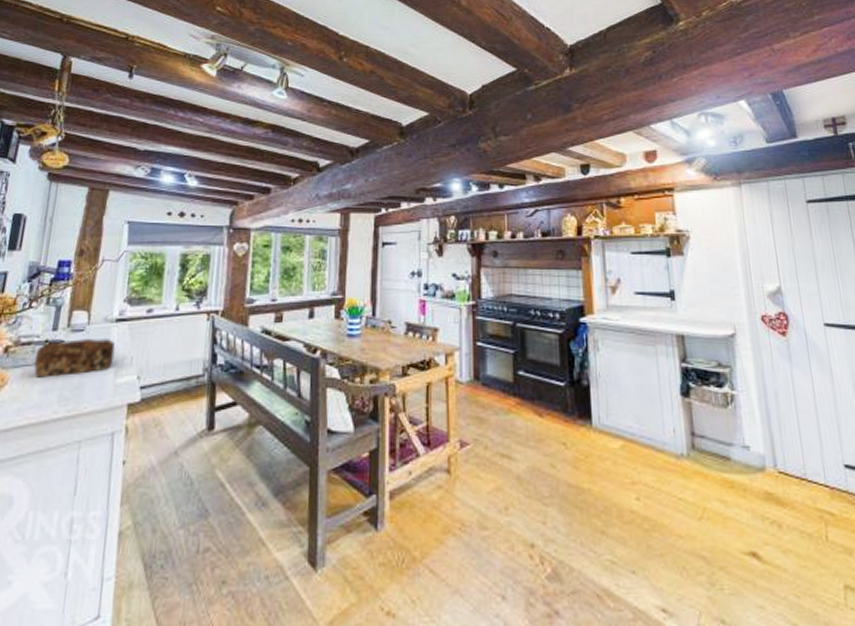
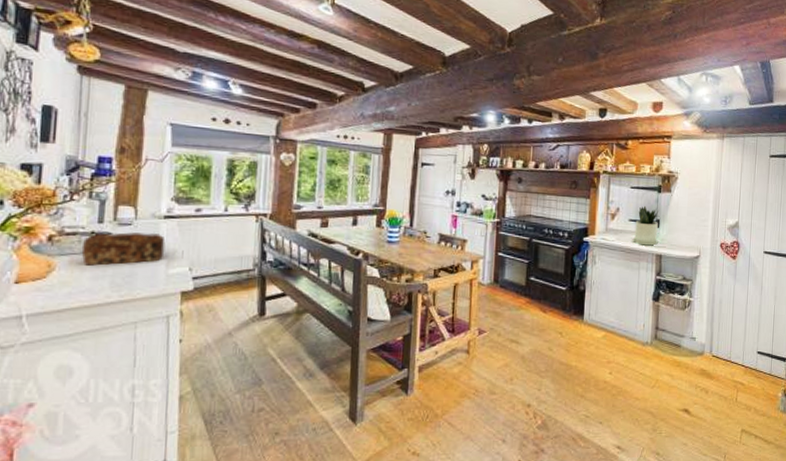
planter: none [642,274,679,324] -> present [632,205,659,246]

